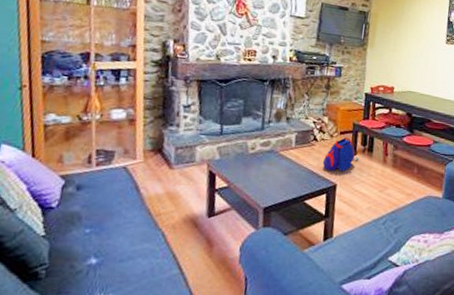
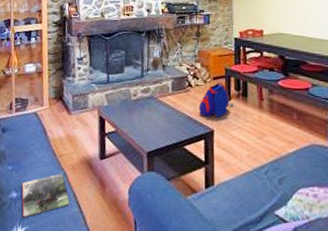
magazine: none [103,234,169,286] -> present [21,173,70,218]

